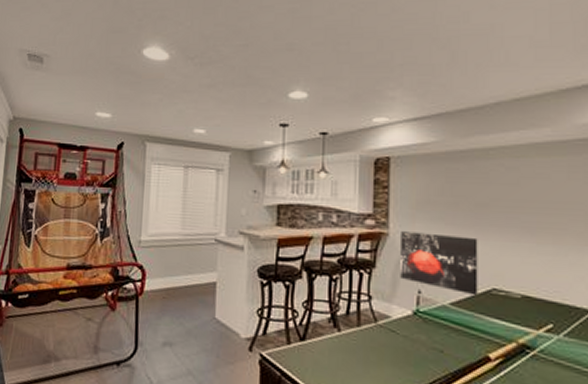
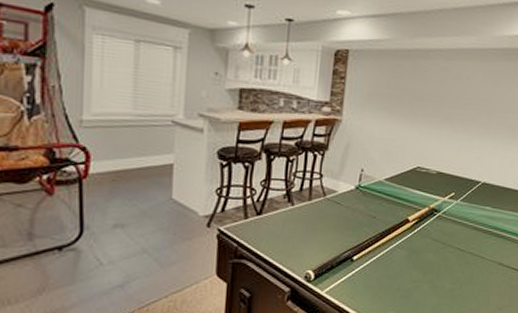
wall art: present [400,231,478,296] -> none [348,119,412,173]

